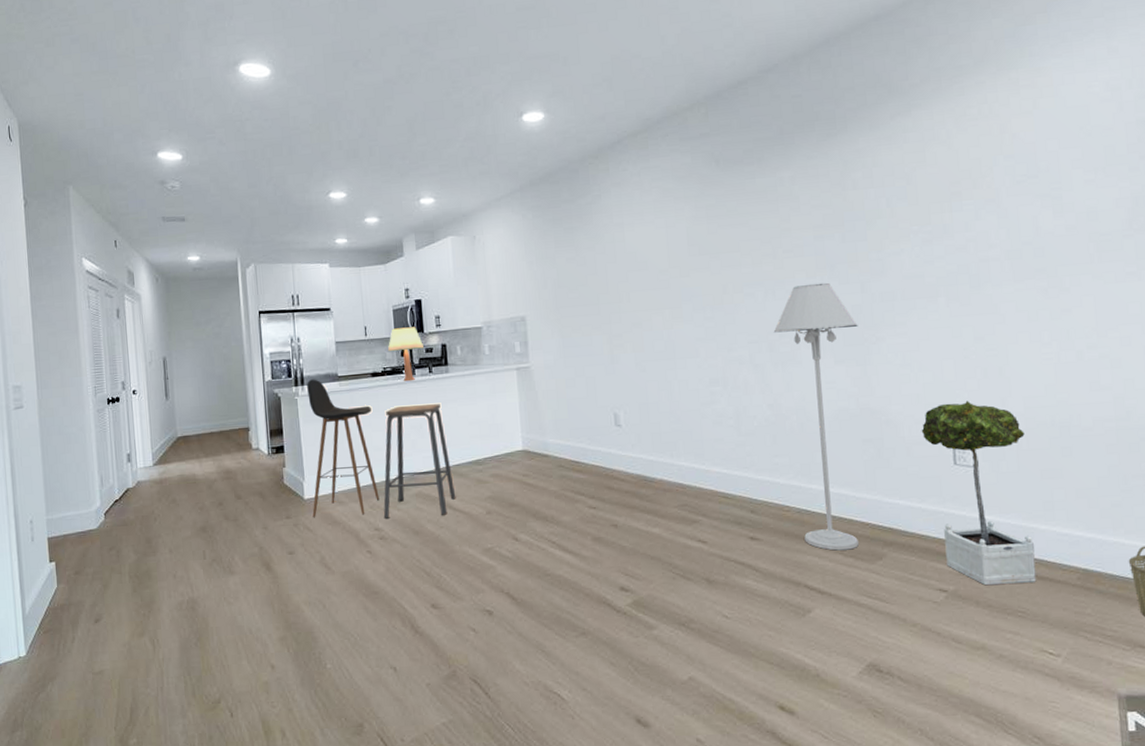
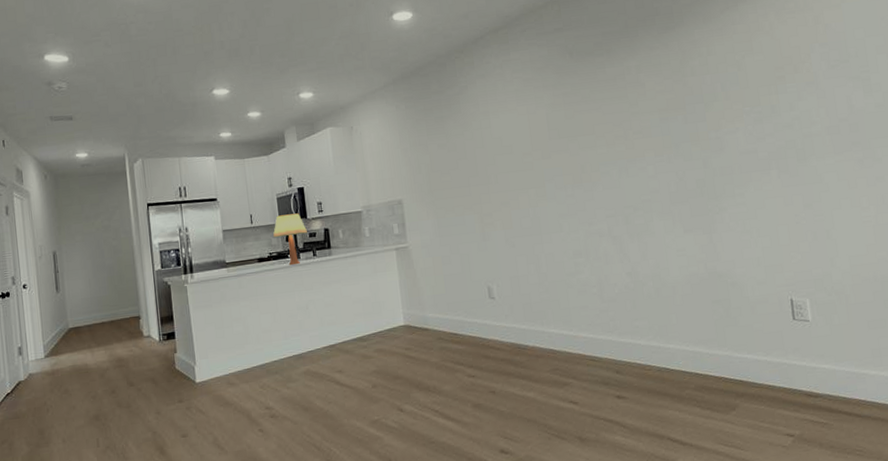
bar stool: present [306,379,380,518] -> none [195,266,269,401]
bar stool: present [383,404,456,519] -> none [273,285,343,397]
floor lamp: present [773,282,860,551] -> none [628,160,715,404]
potted tree: present [921,400,1037,585] -> none [762,261,871,428]

